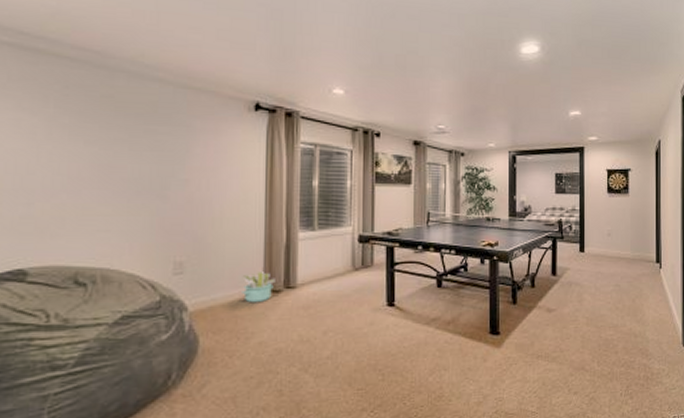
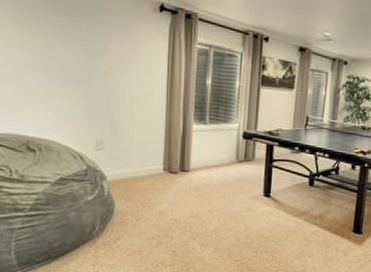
decorative plant: present [242,272,275,303] -> none [147,155,173,180]

